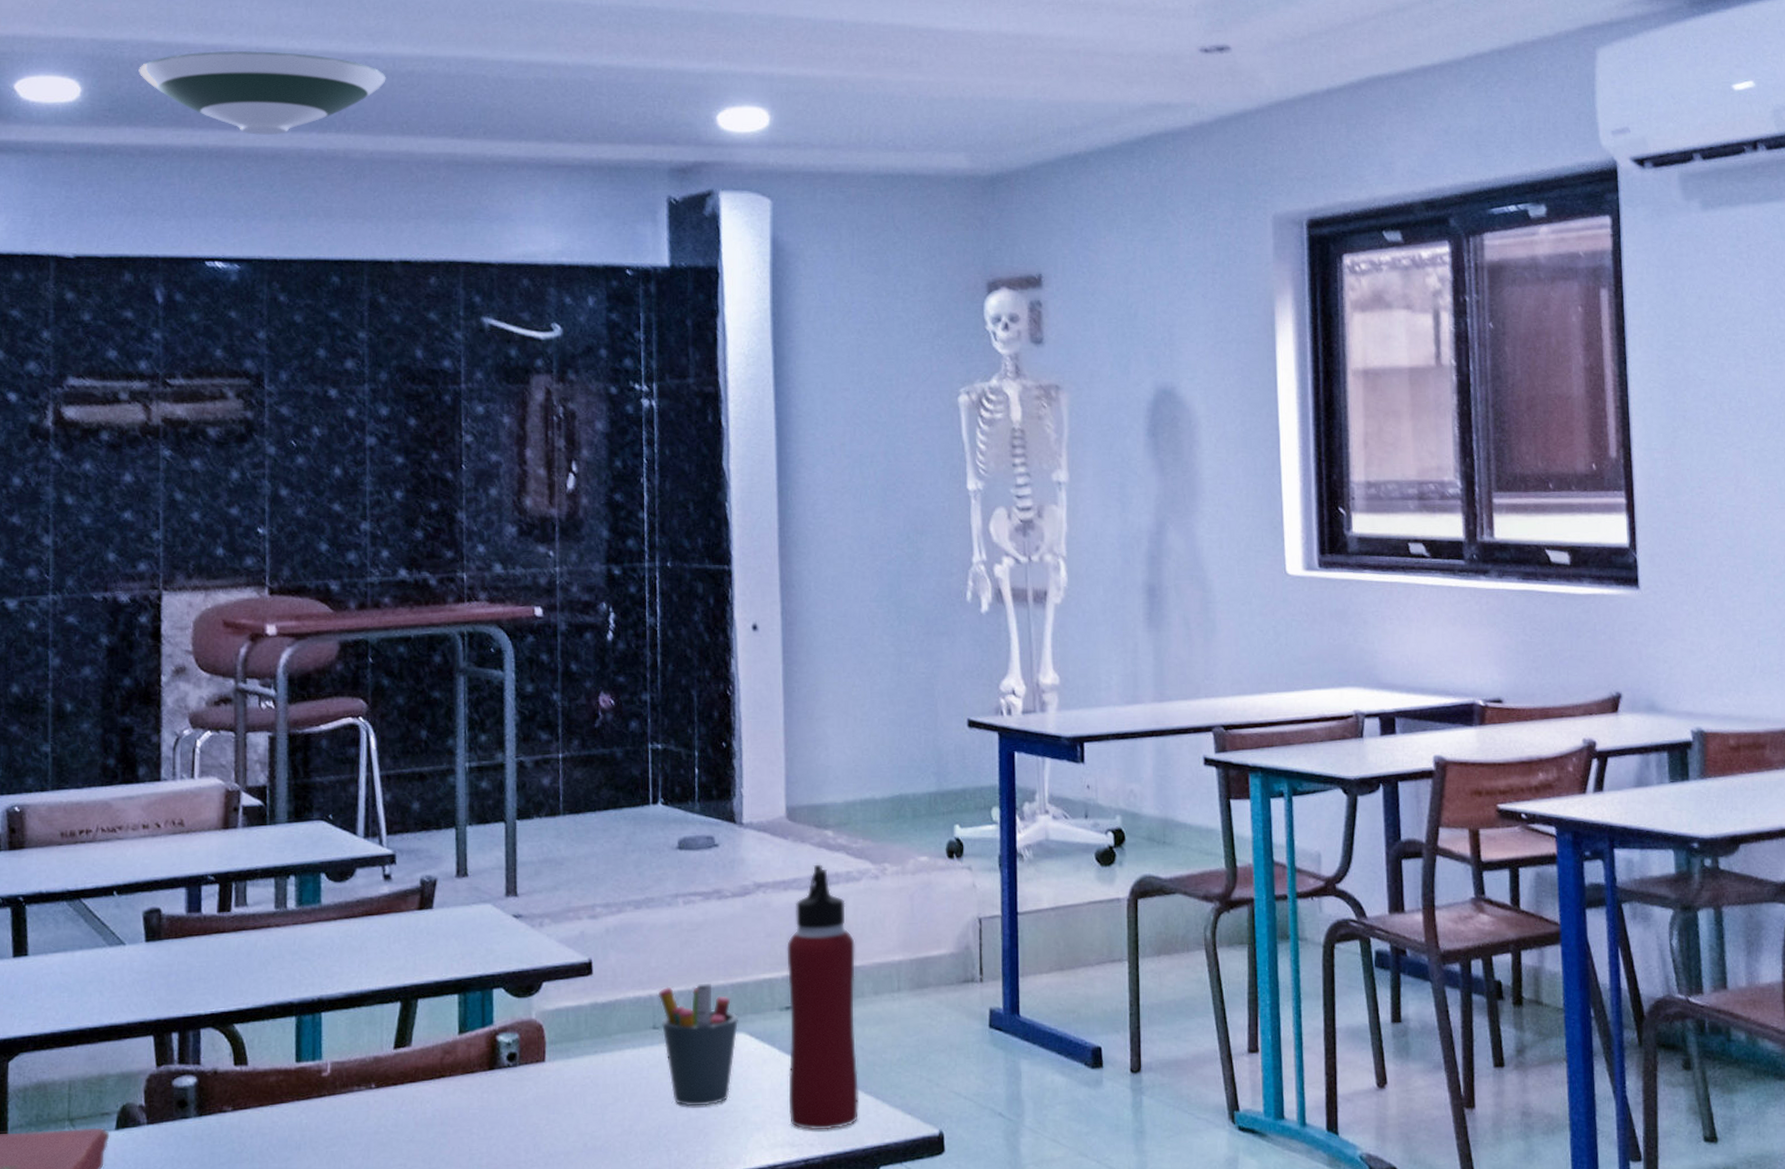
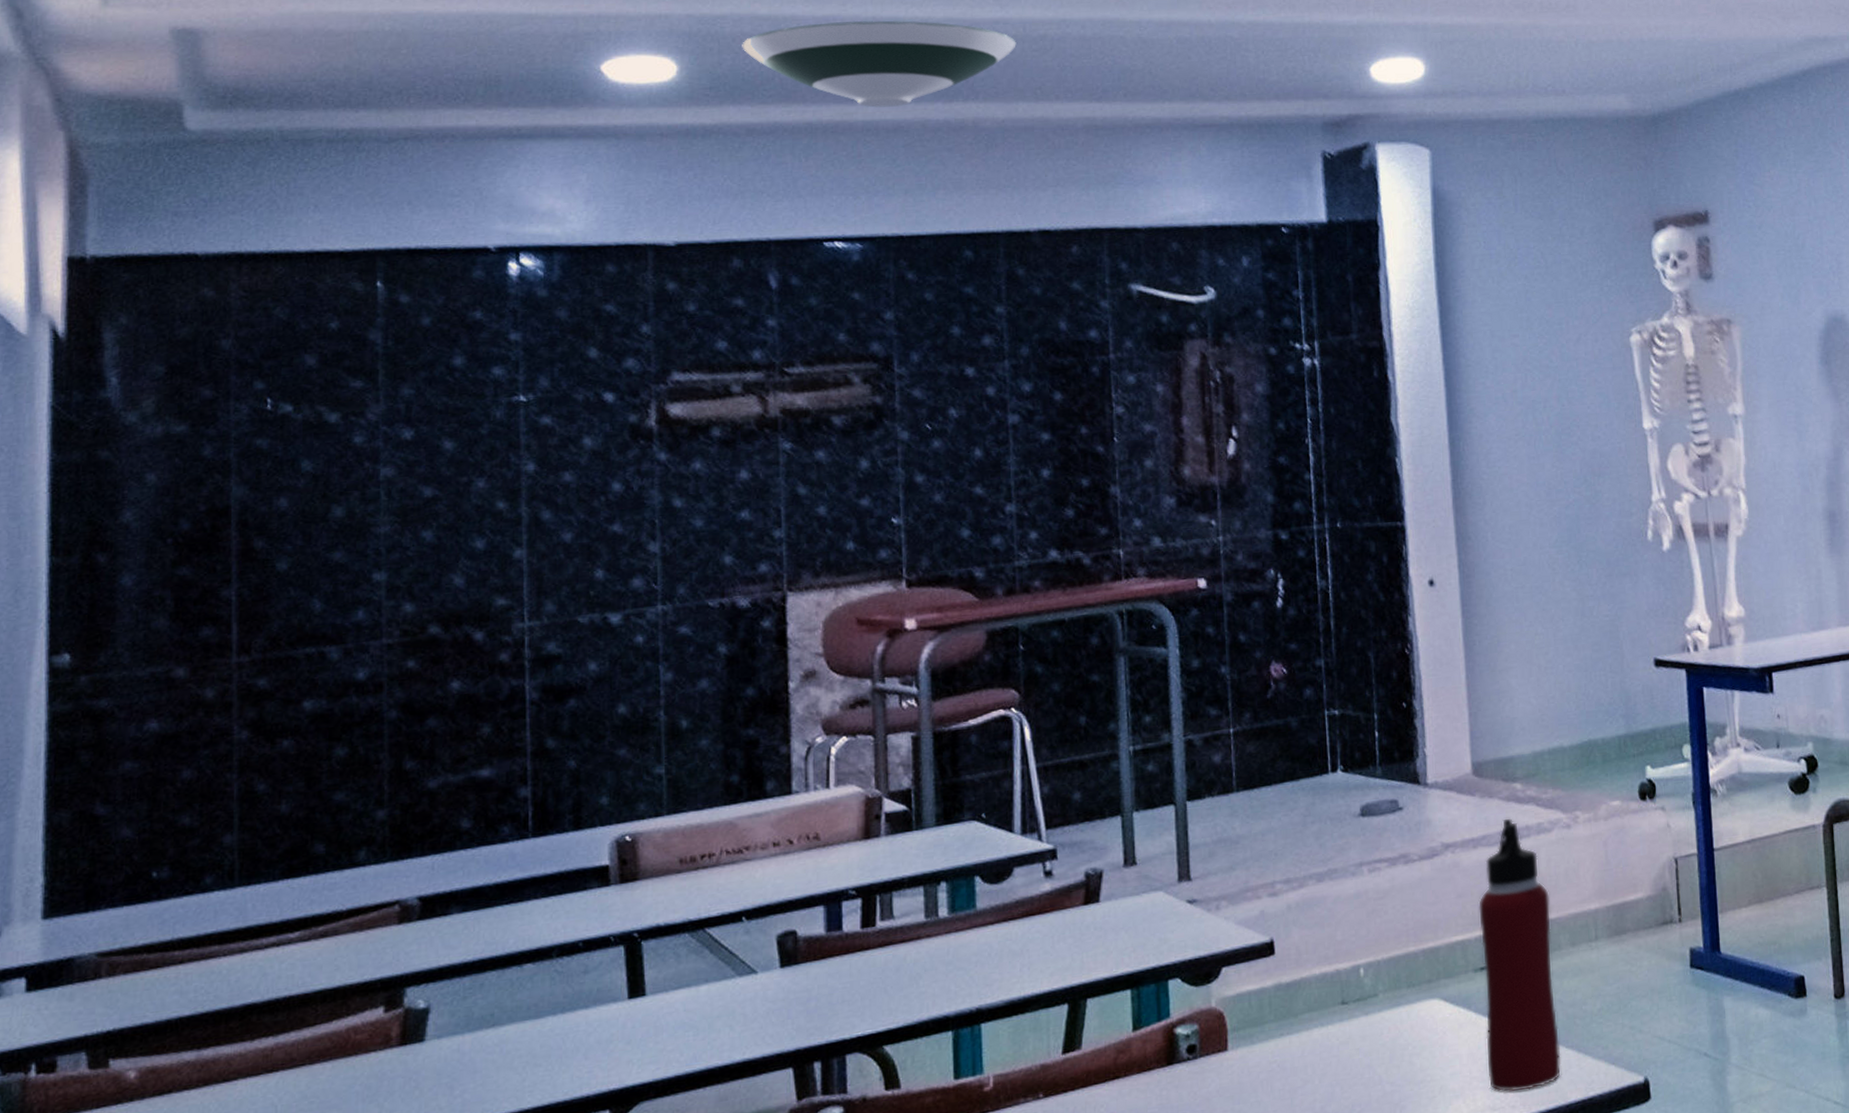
pen holder: present [658,983,739,1107] -> none [1345,950,1432,1081]

